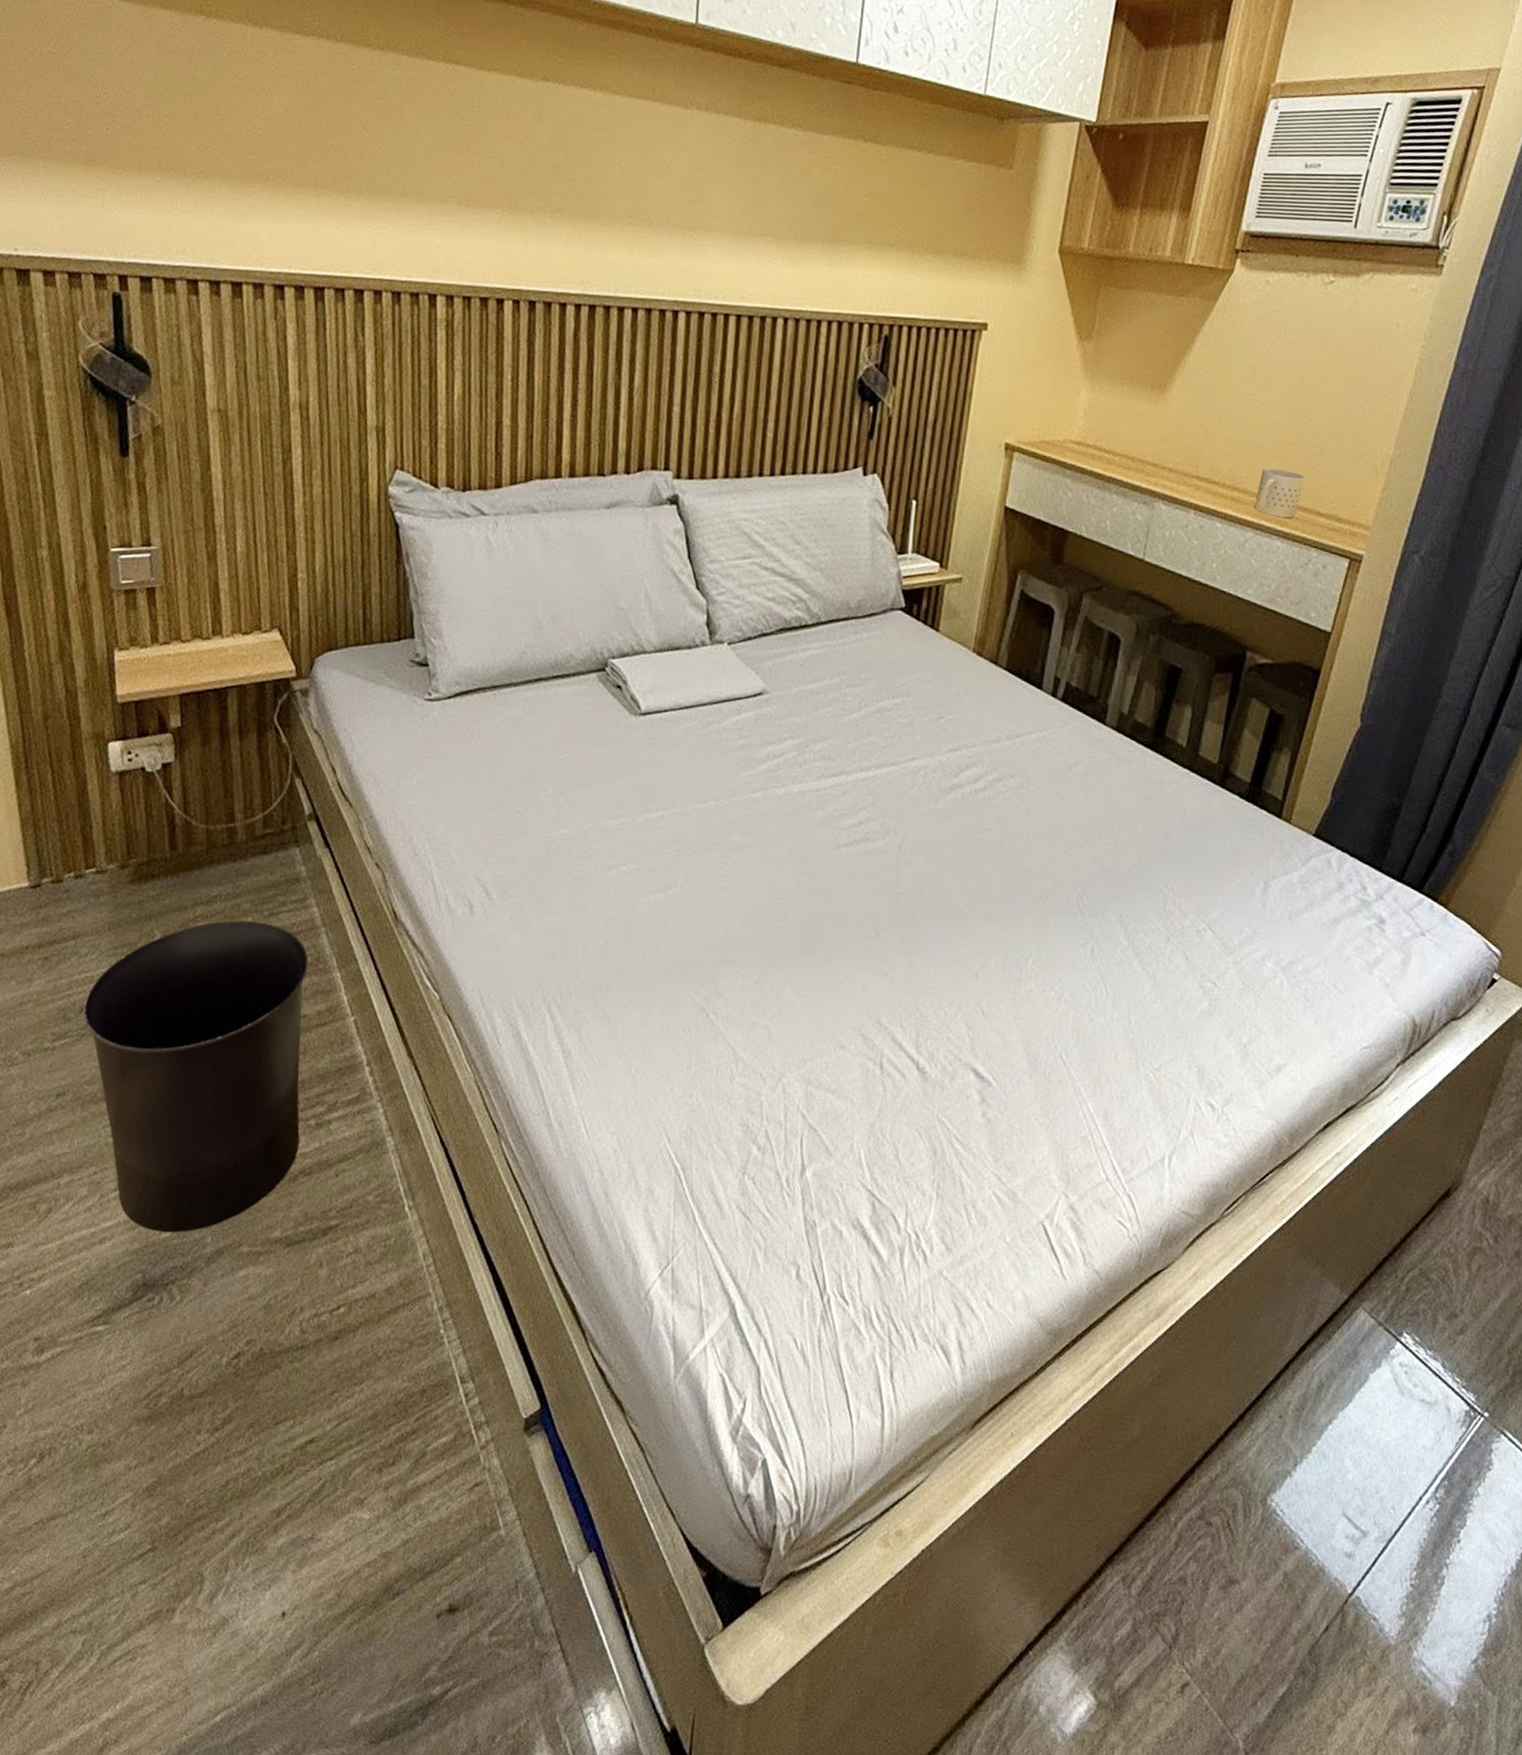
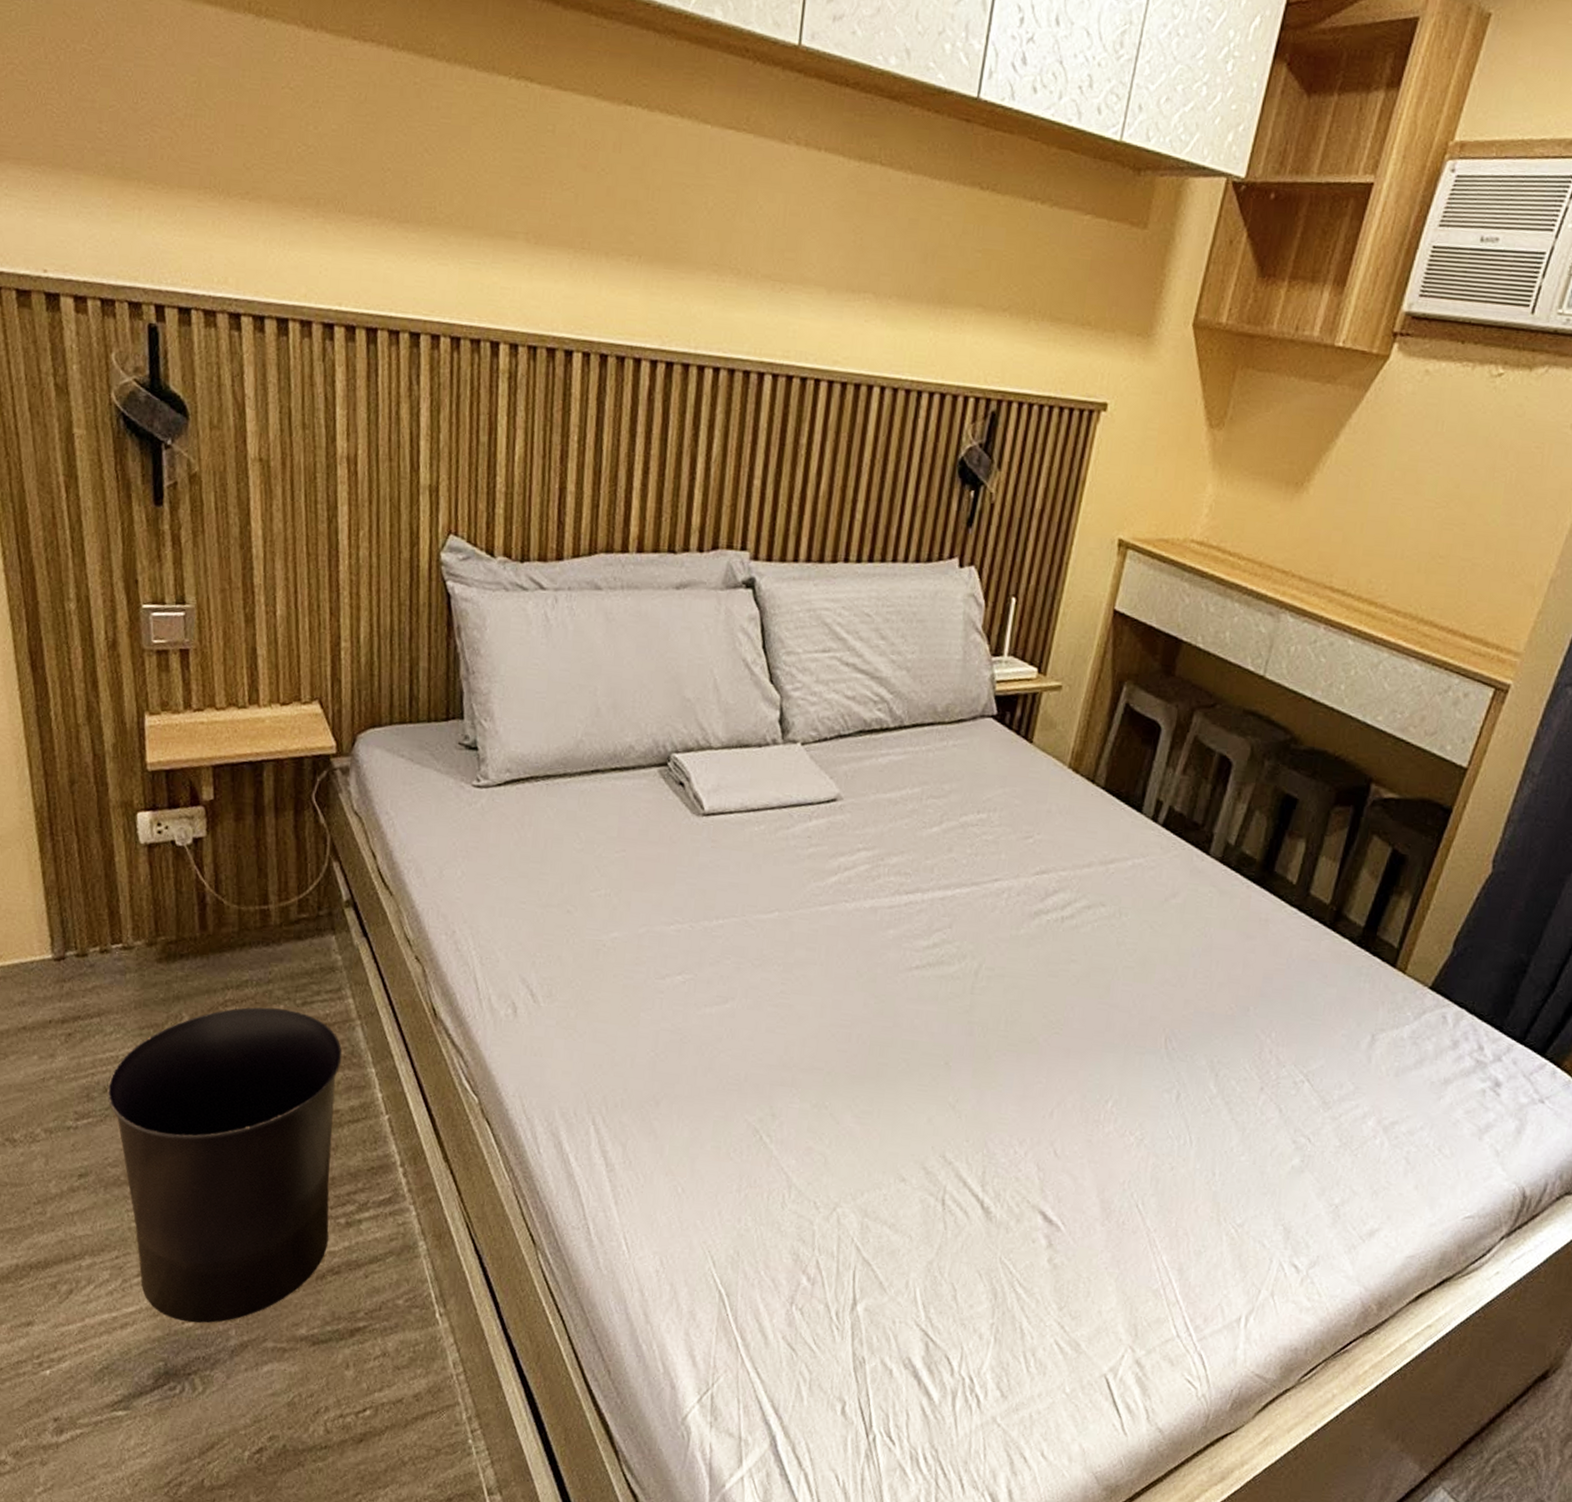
mug: present [1253,468,1306,518] -> none [1391,581,1453,639]

